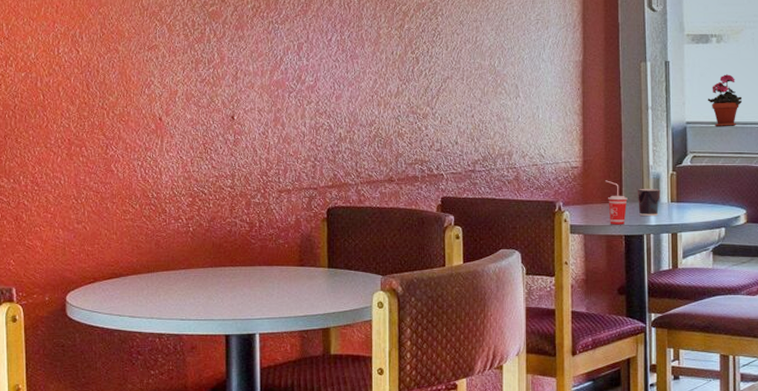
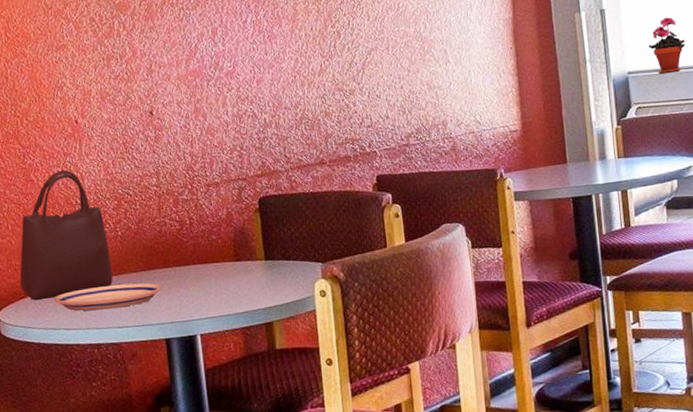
handbag: none [91,163,180,285] -> present [19,169,113,300]
plate: none [121,278,227,301] -> present [54,283,162,311]
beverage cup: present [606,180,628,225] -> none [547,141,572,188]
mug: present [638,189,661,217] -> none [582,145,607,176]

